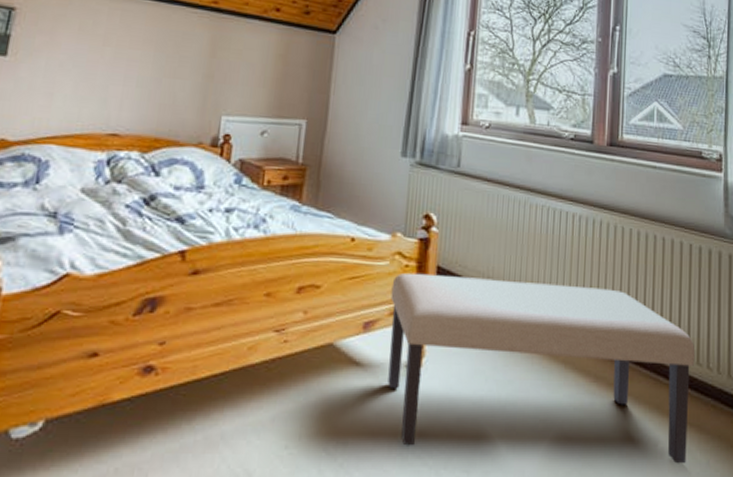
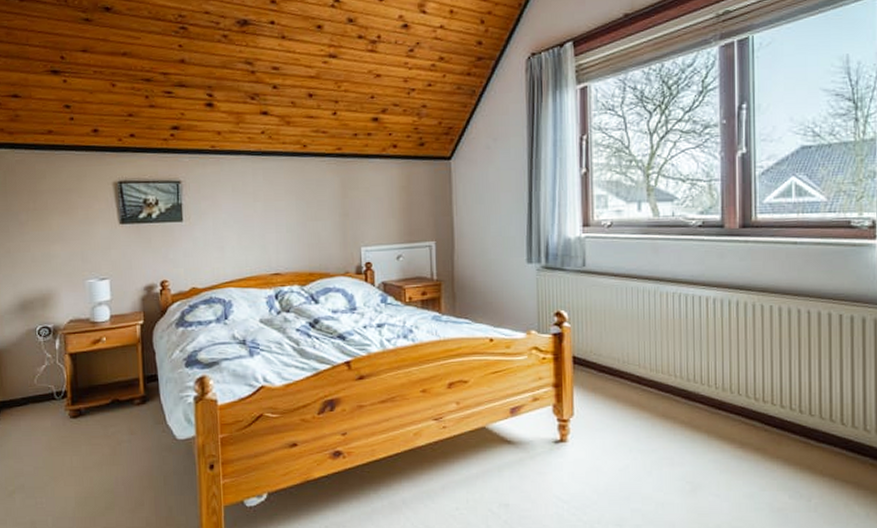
bench: present [388,273,695,464] -> none [532,363,850,517]

